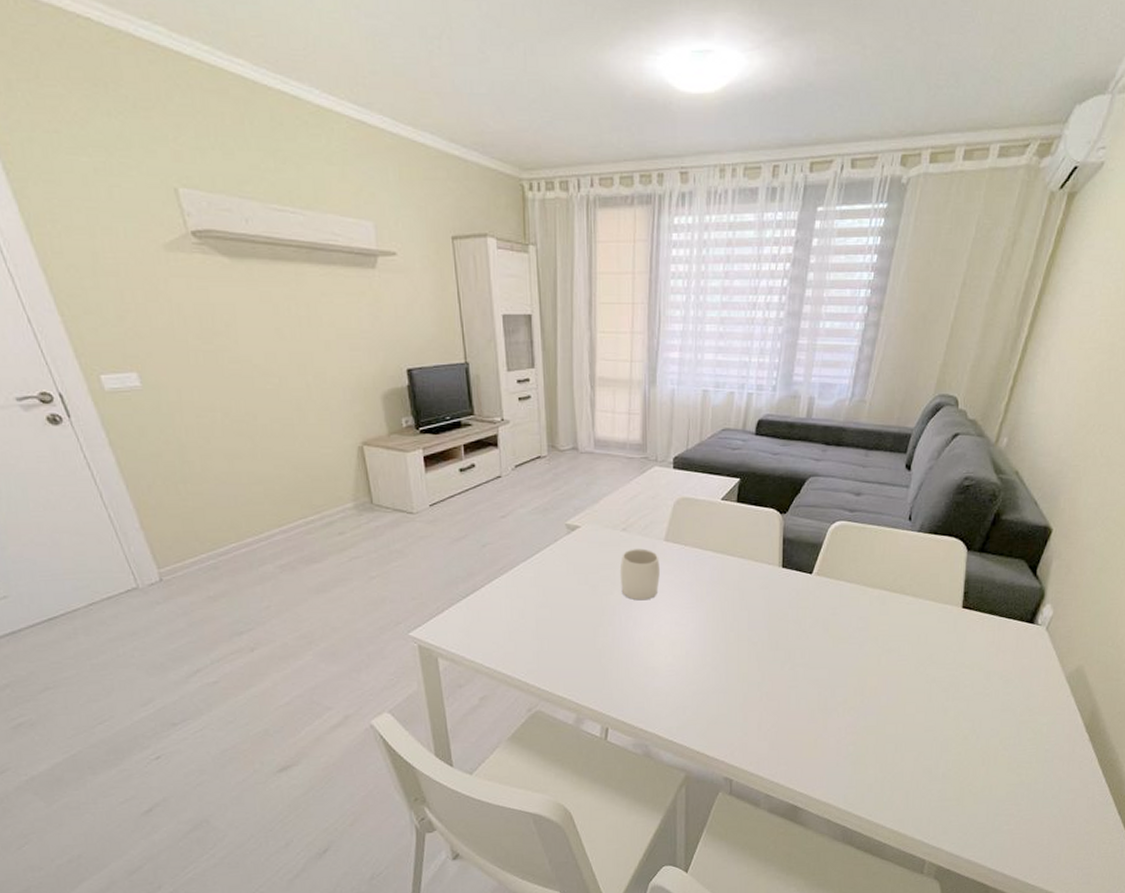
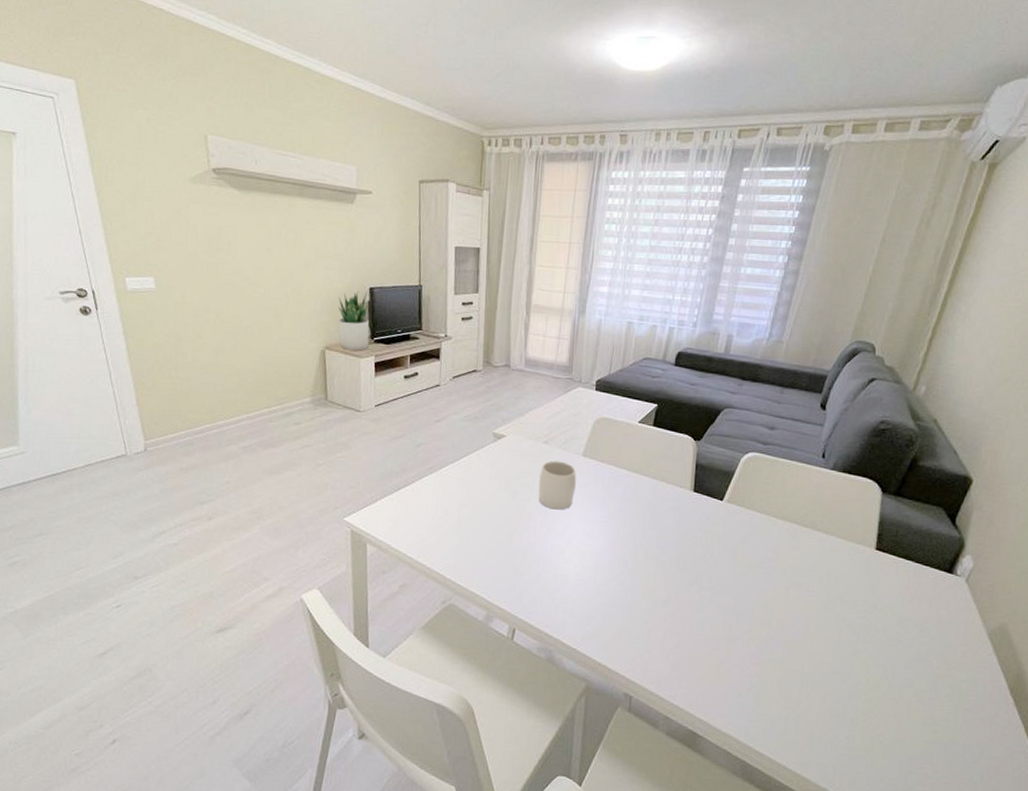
planter: none [371,374,414,446] -> present [338,291,370,352]

